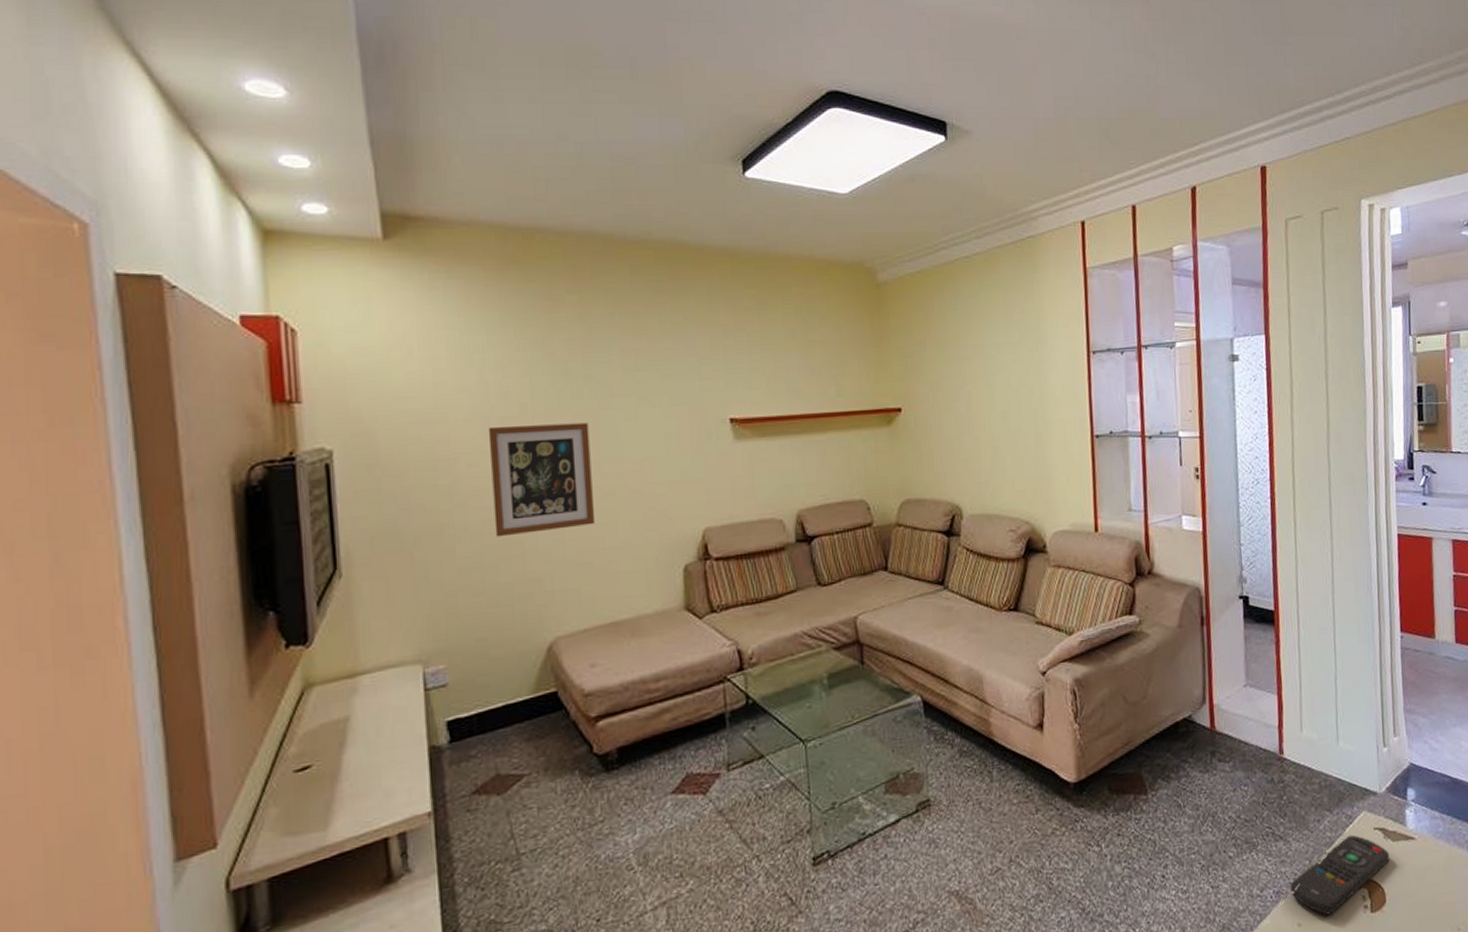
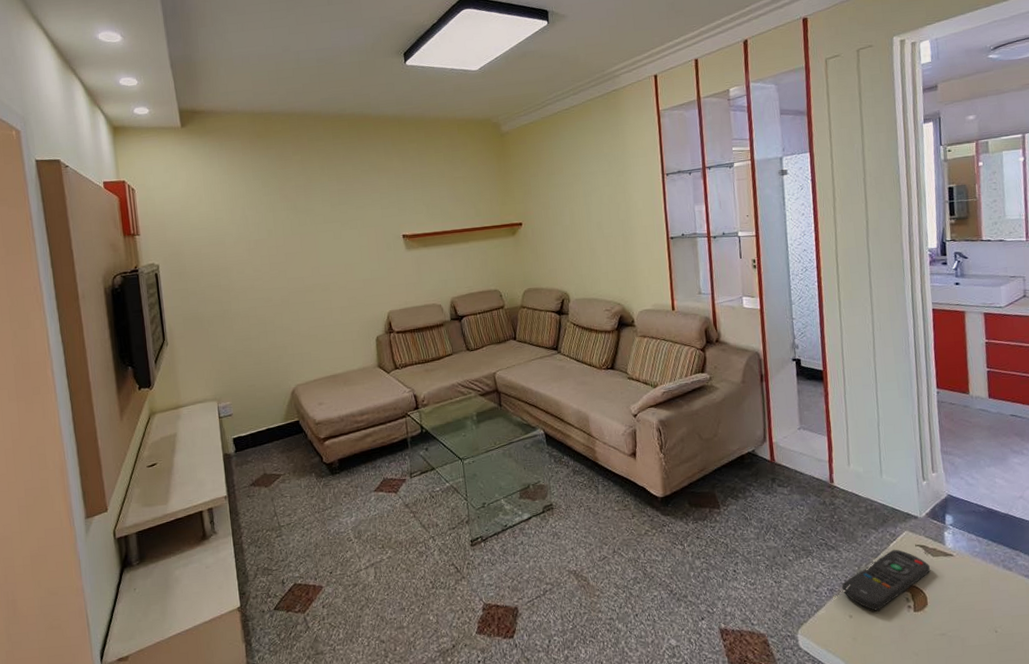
wall art: present [488,422,594,537] -> none [249,241,317,319]

